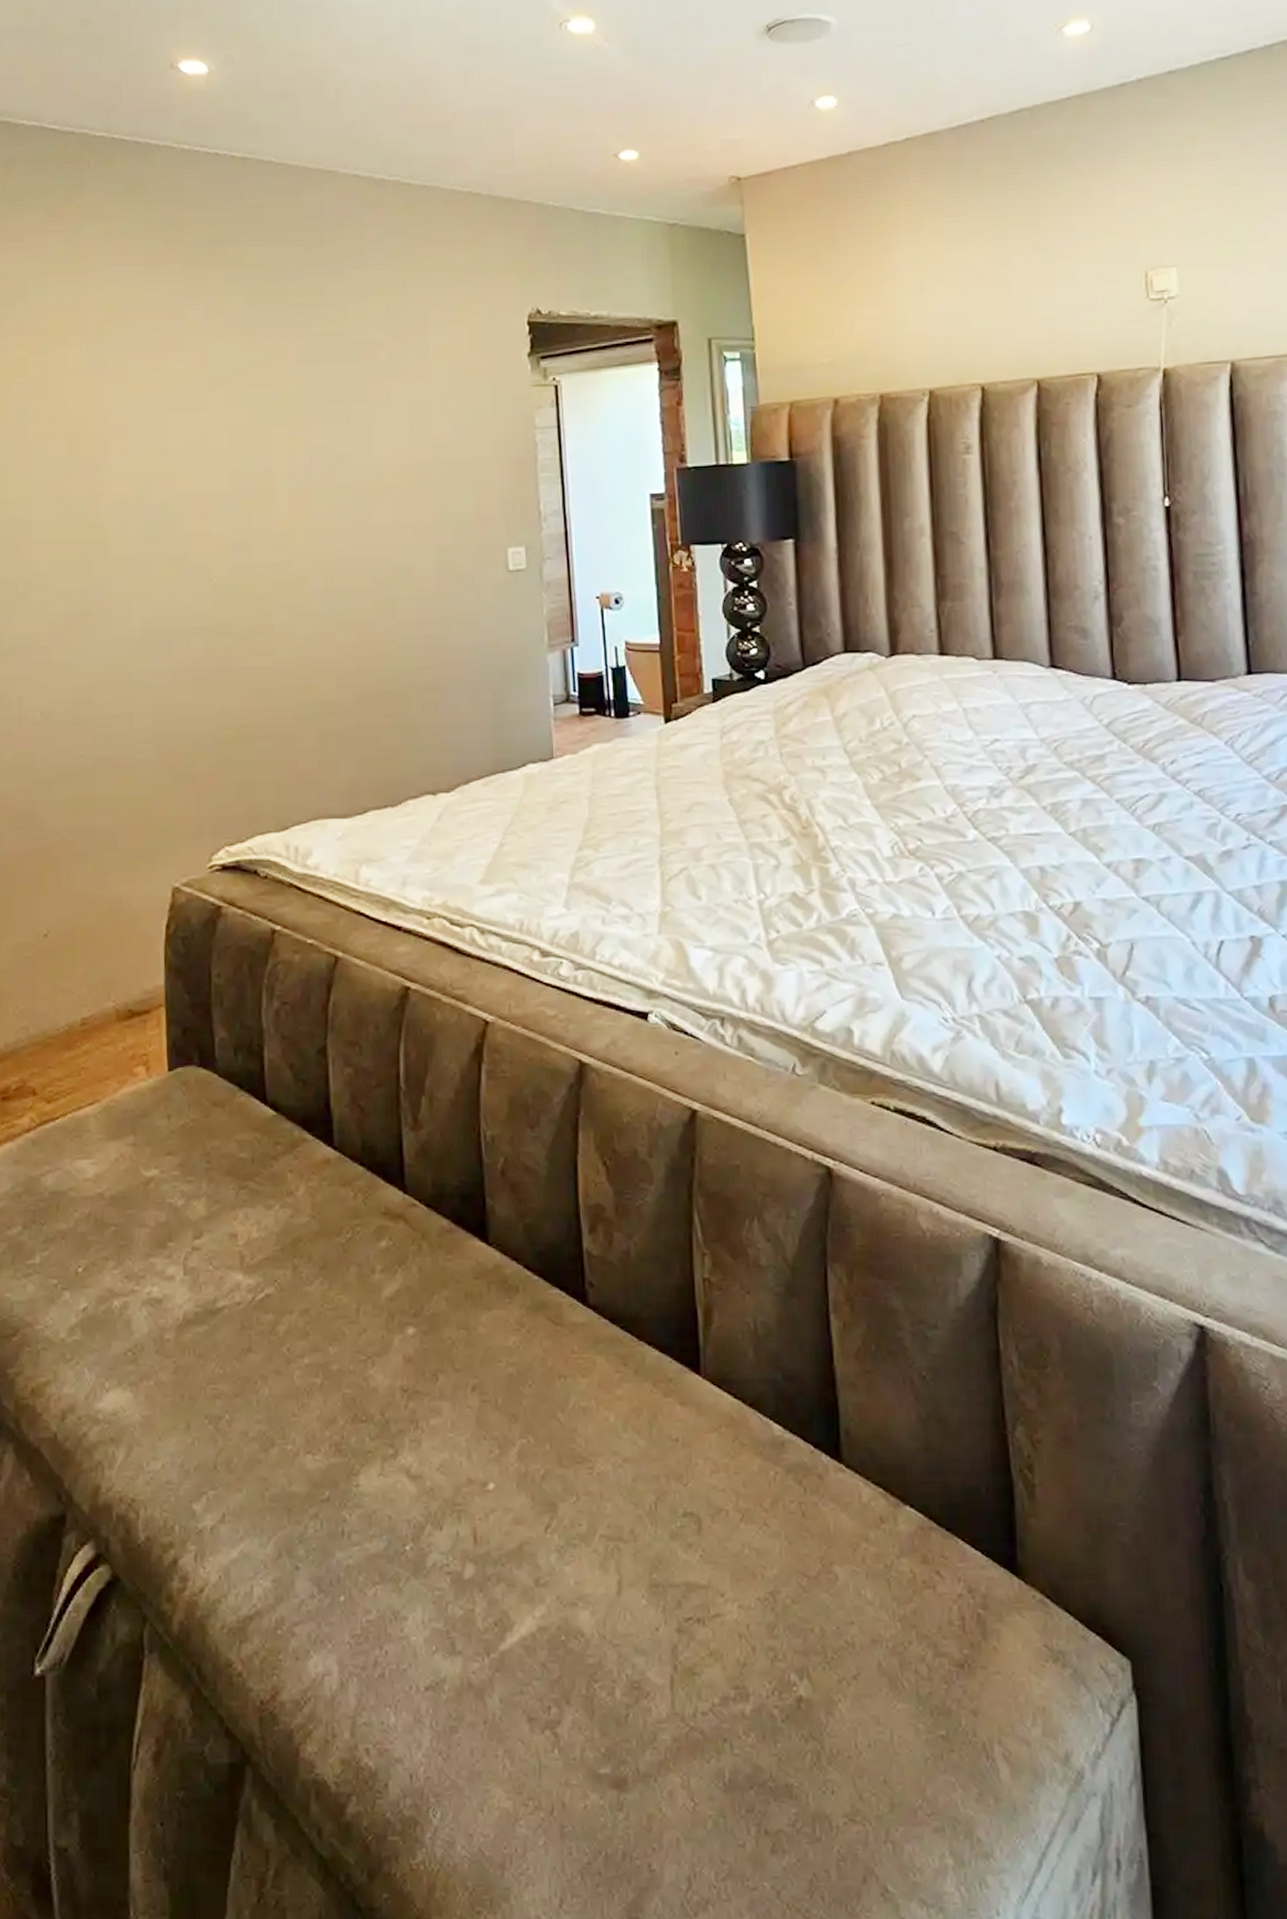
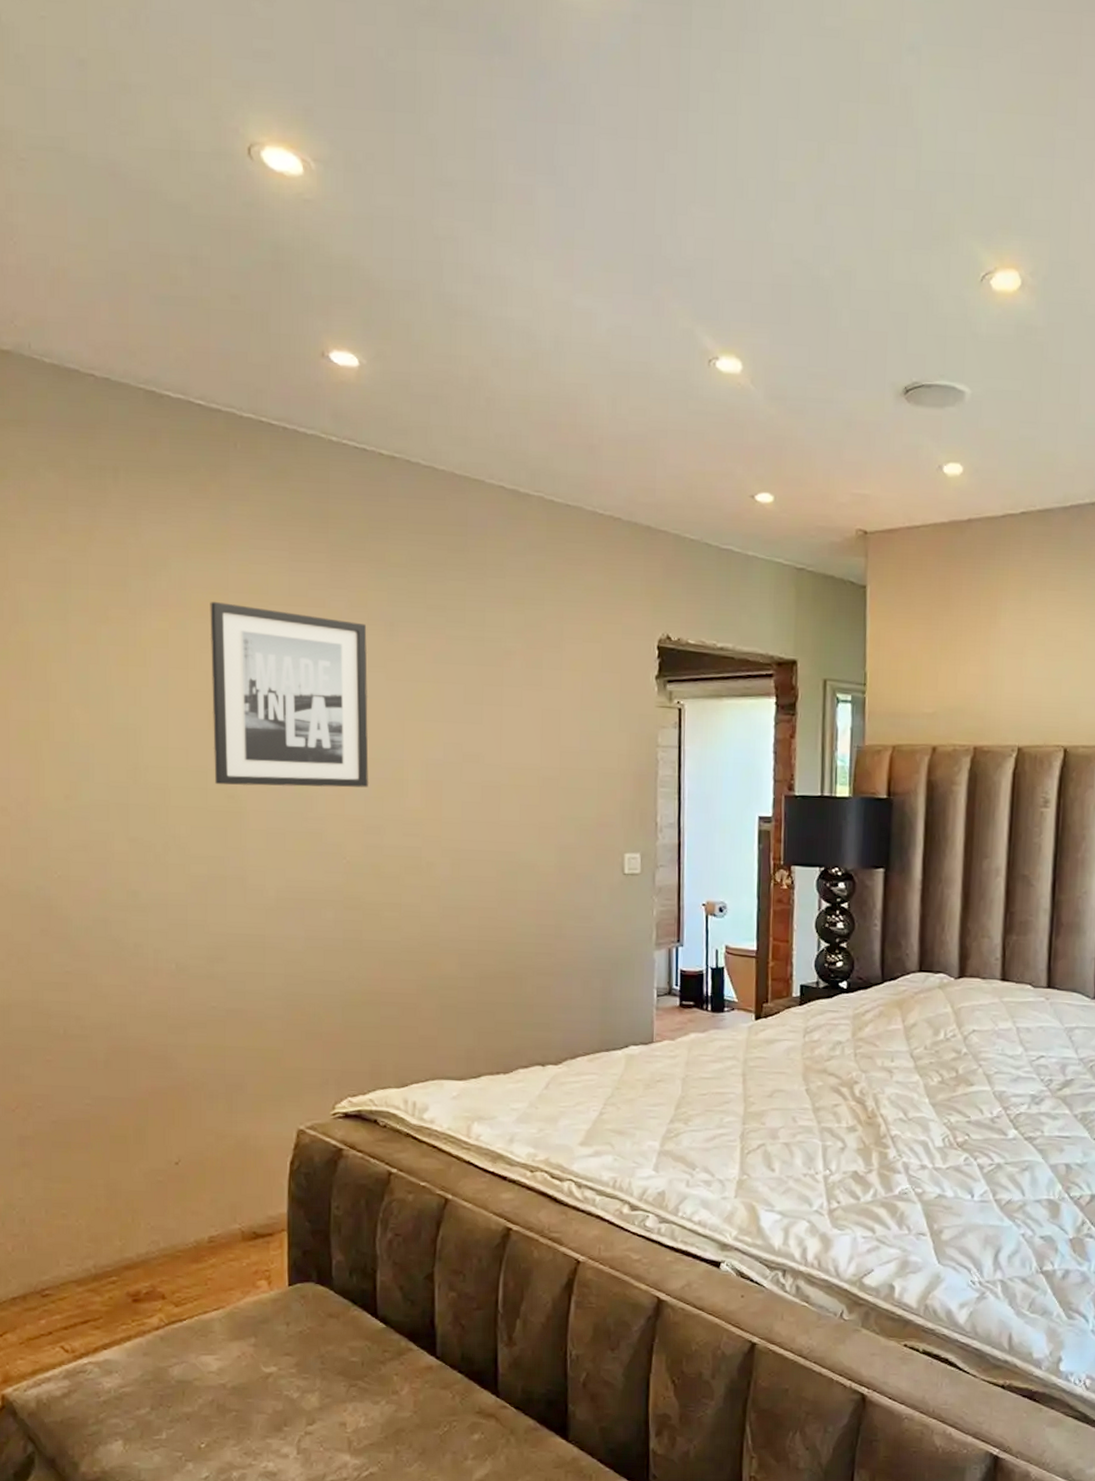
wall art: none [68,324,234,514] -> present [210,602,369,788]

